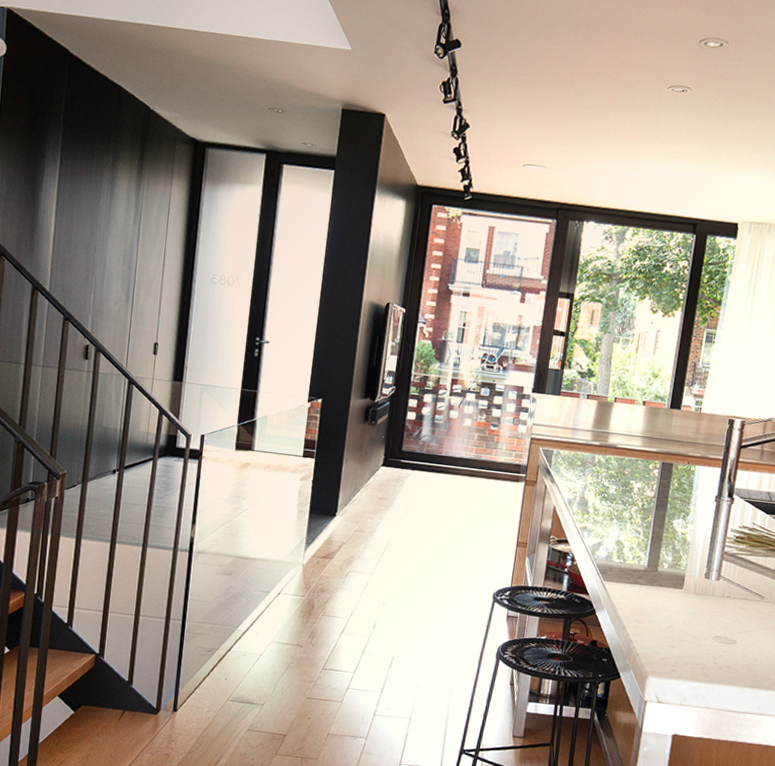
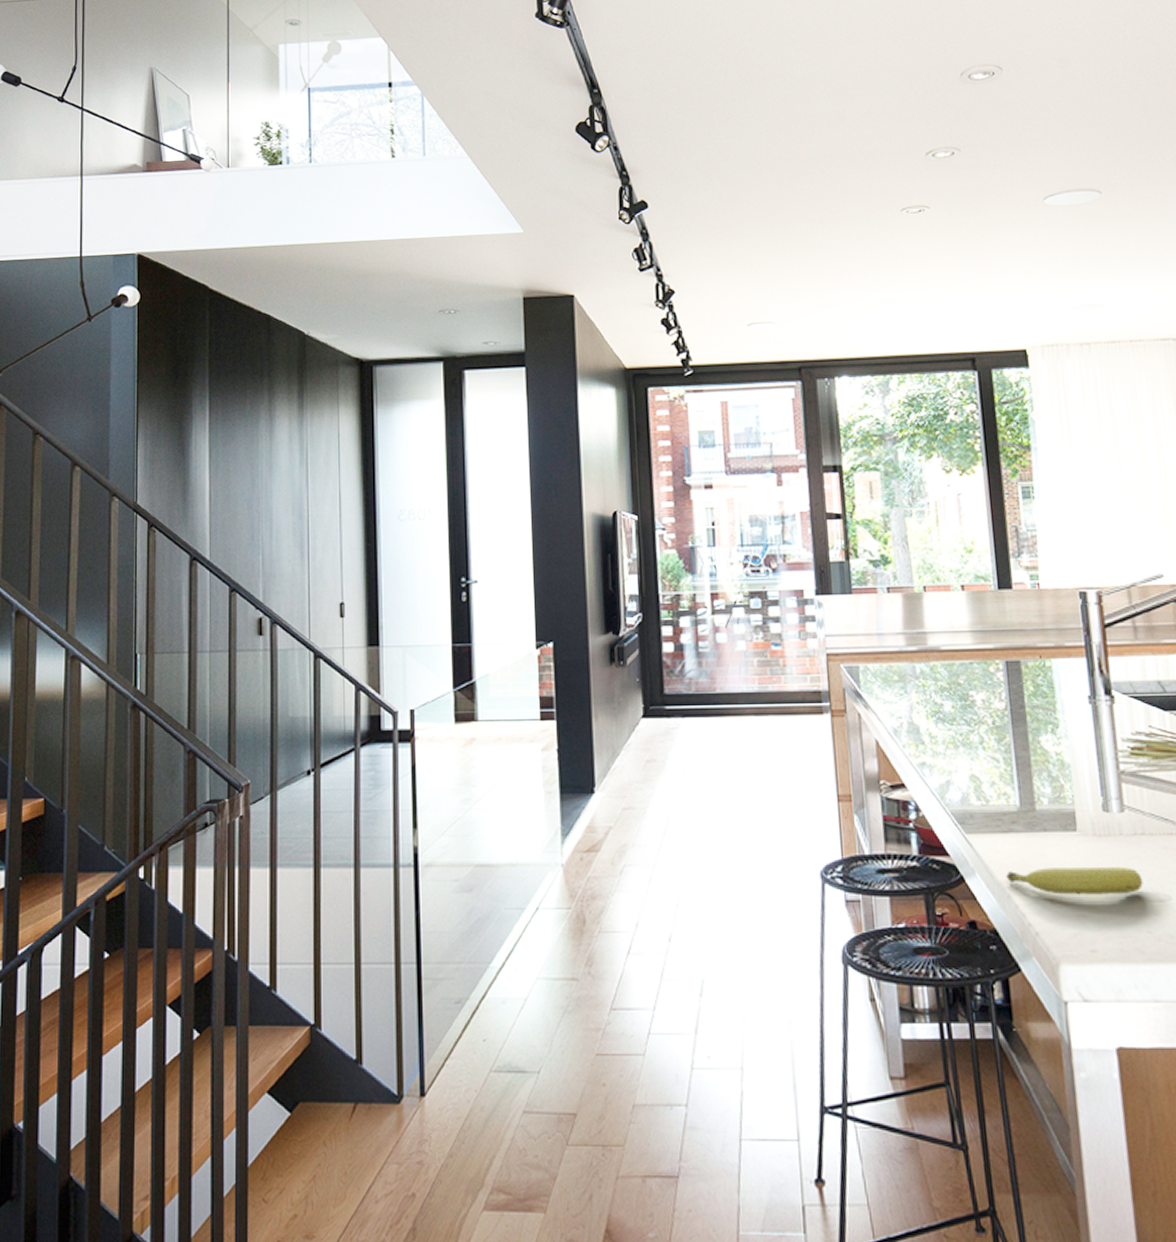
fruit: none [625,610,720,636] -> present [1006,867,1143,895]

